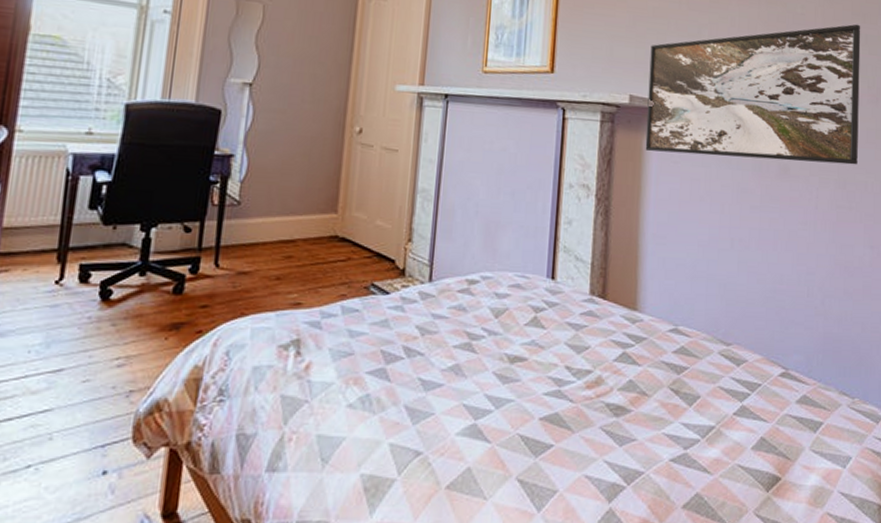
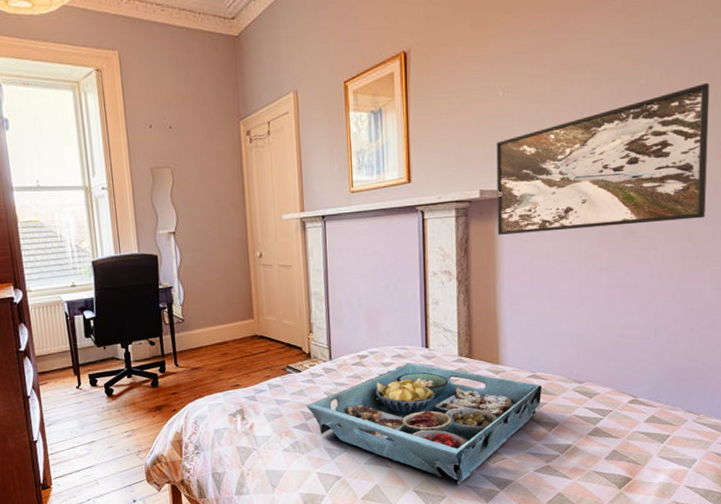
serving tray: none [389,296,685,474] -> present [306,362,543,485]

